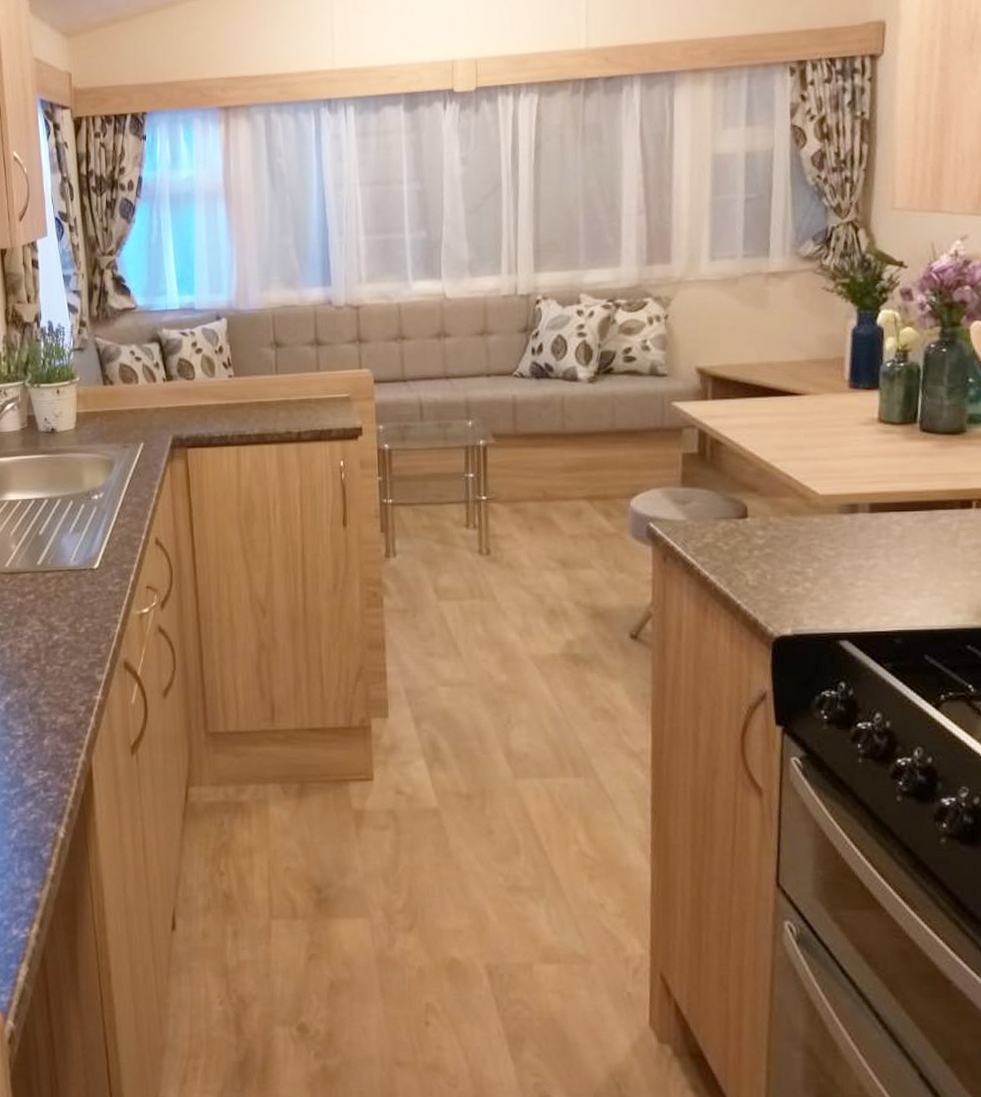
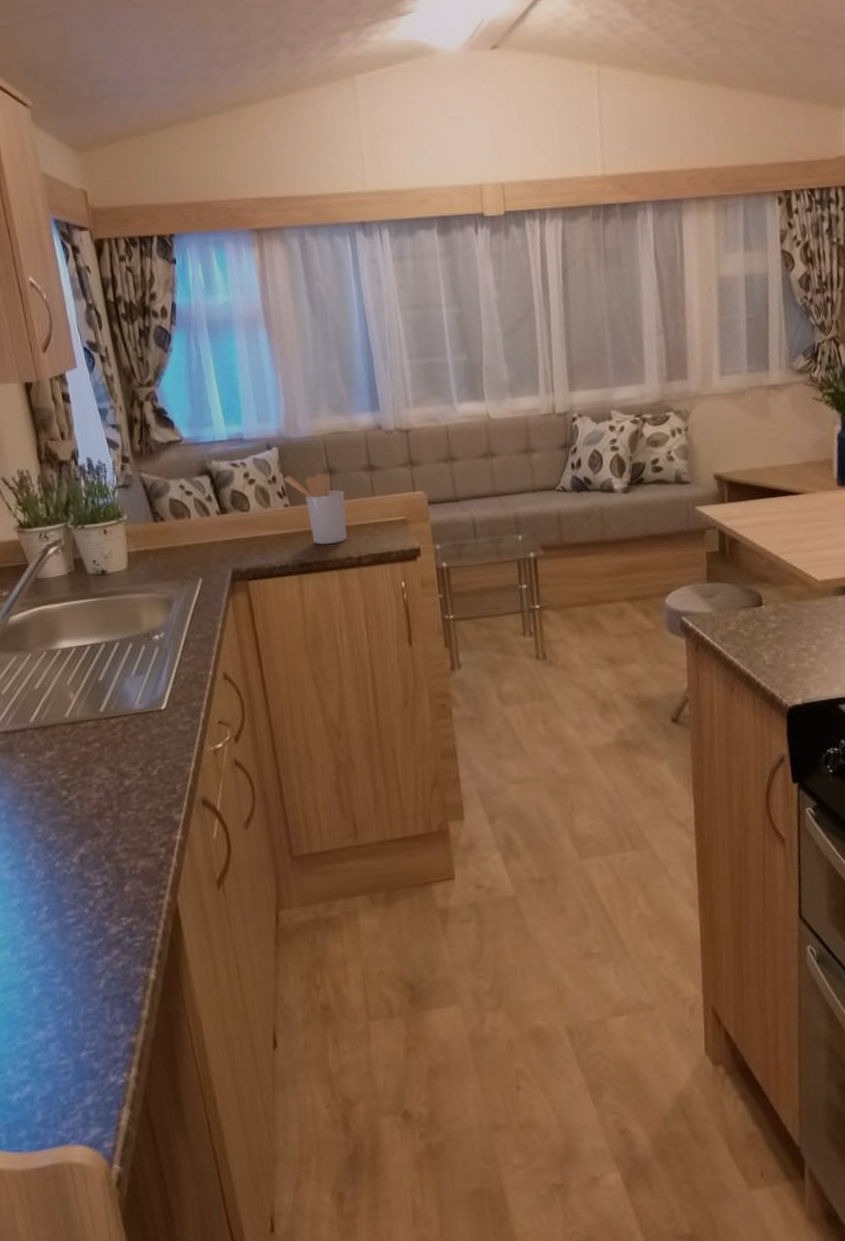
utensil holder: none [229,346,289,417] -> present [283,473,347,545]

